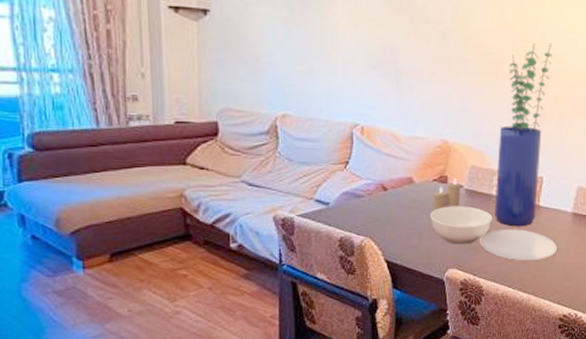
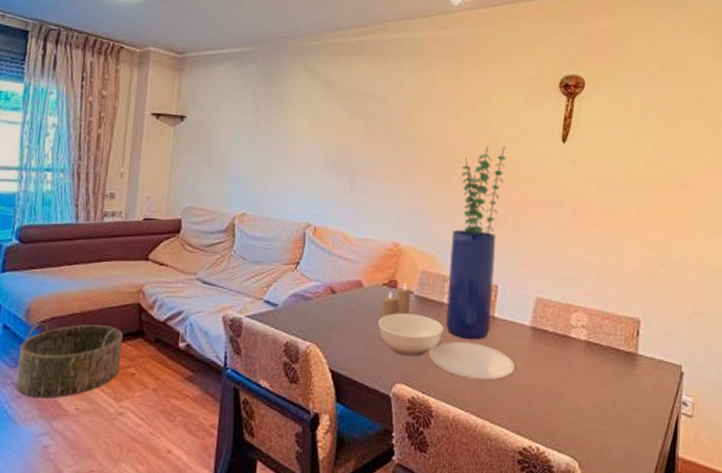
basket: none [55,231,170,304] -> present [15,322,123,399]

